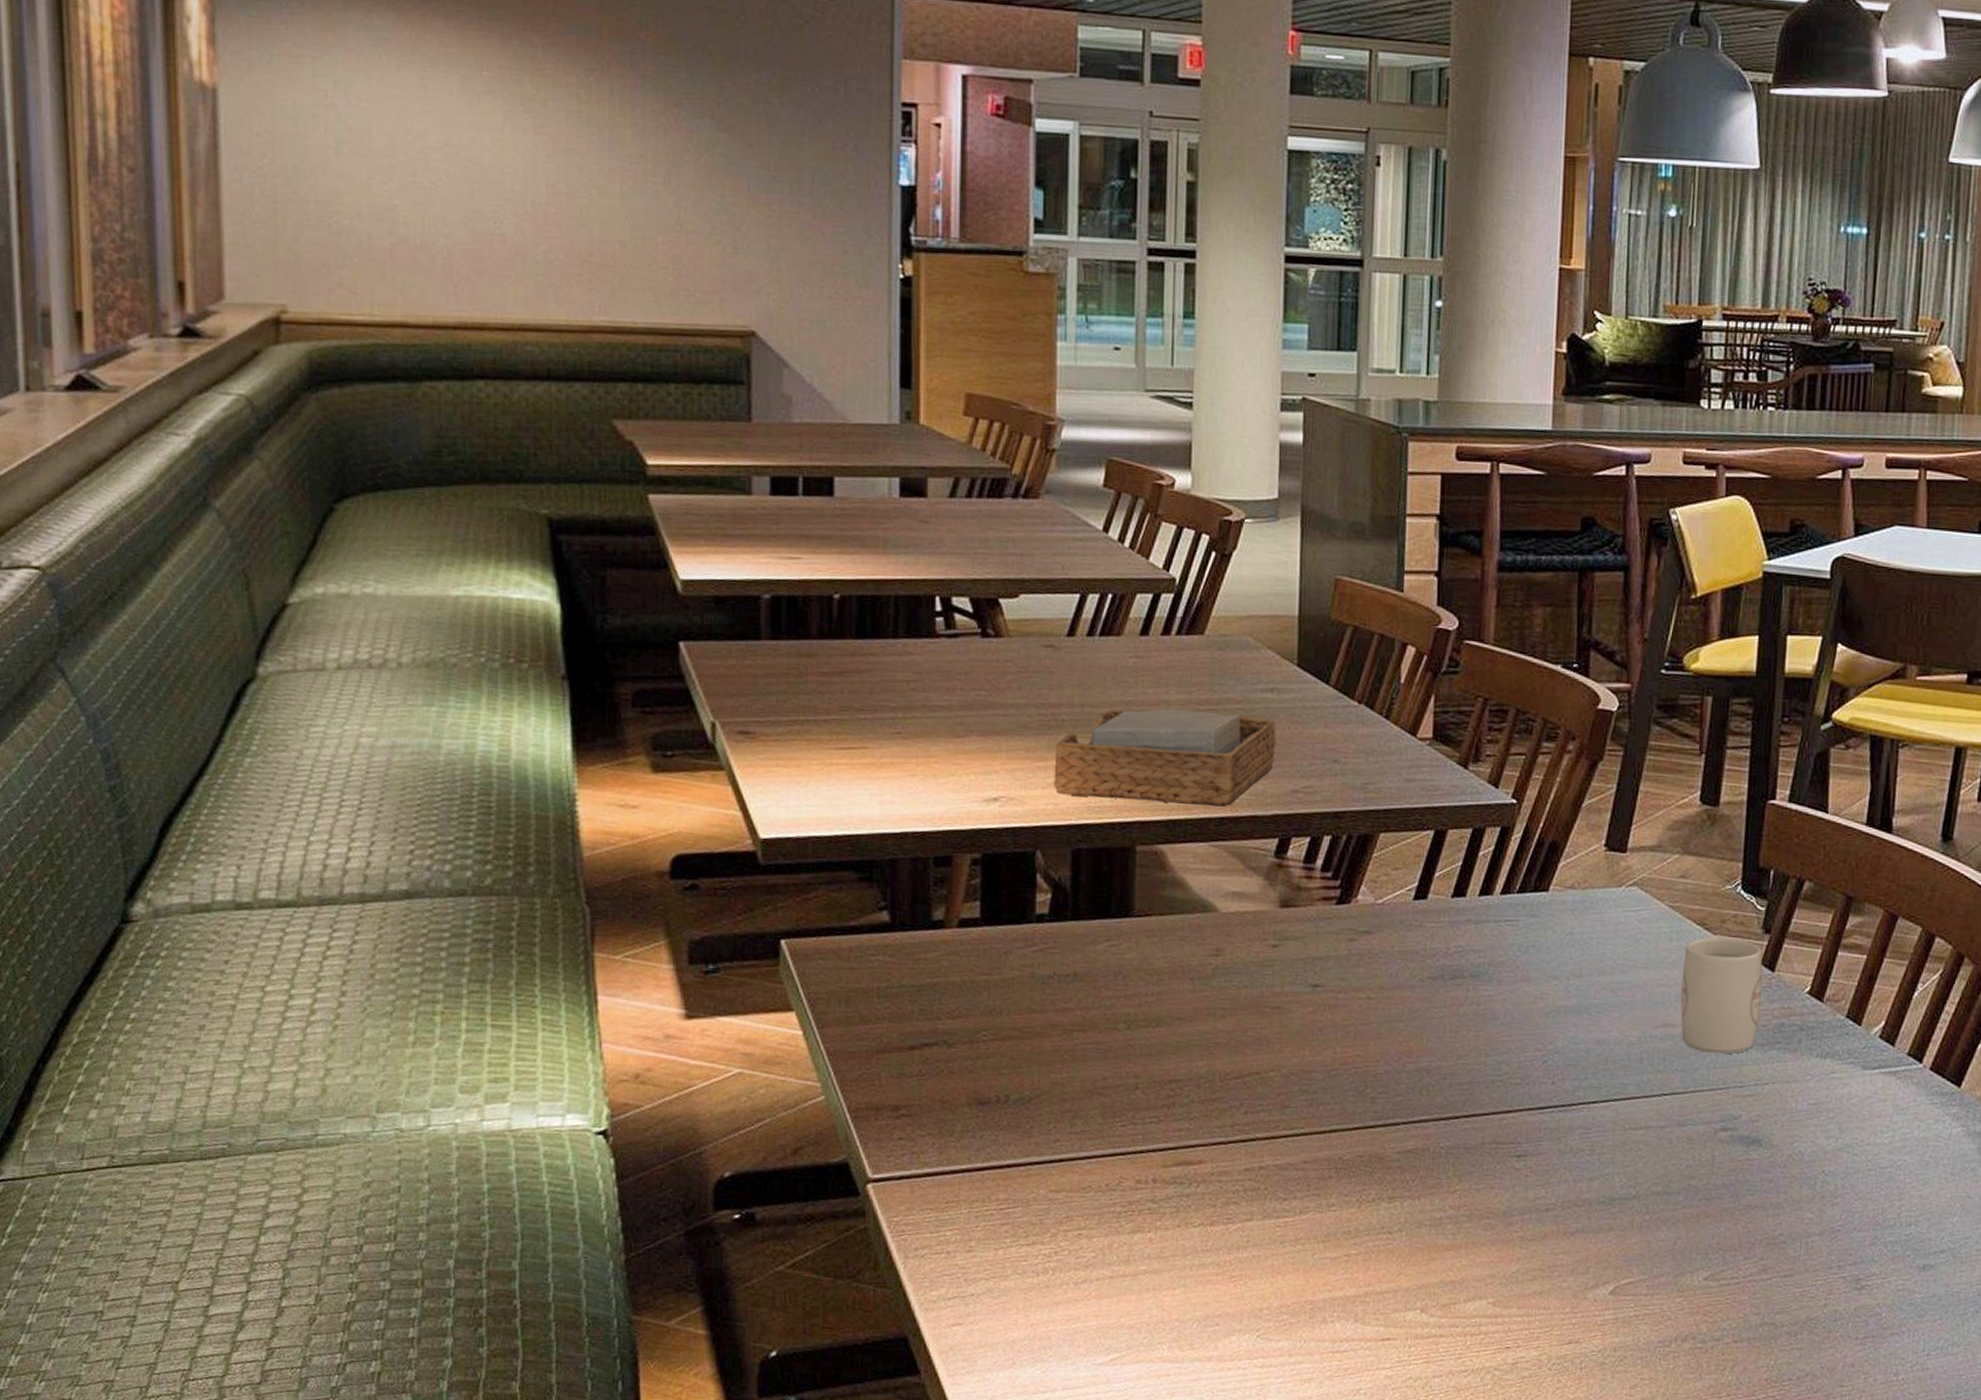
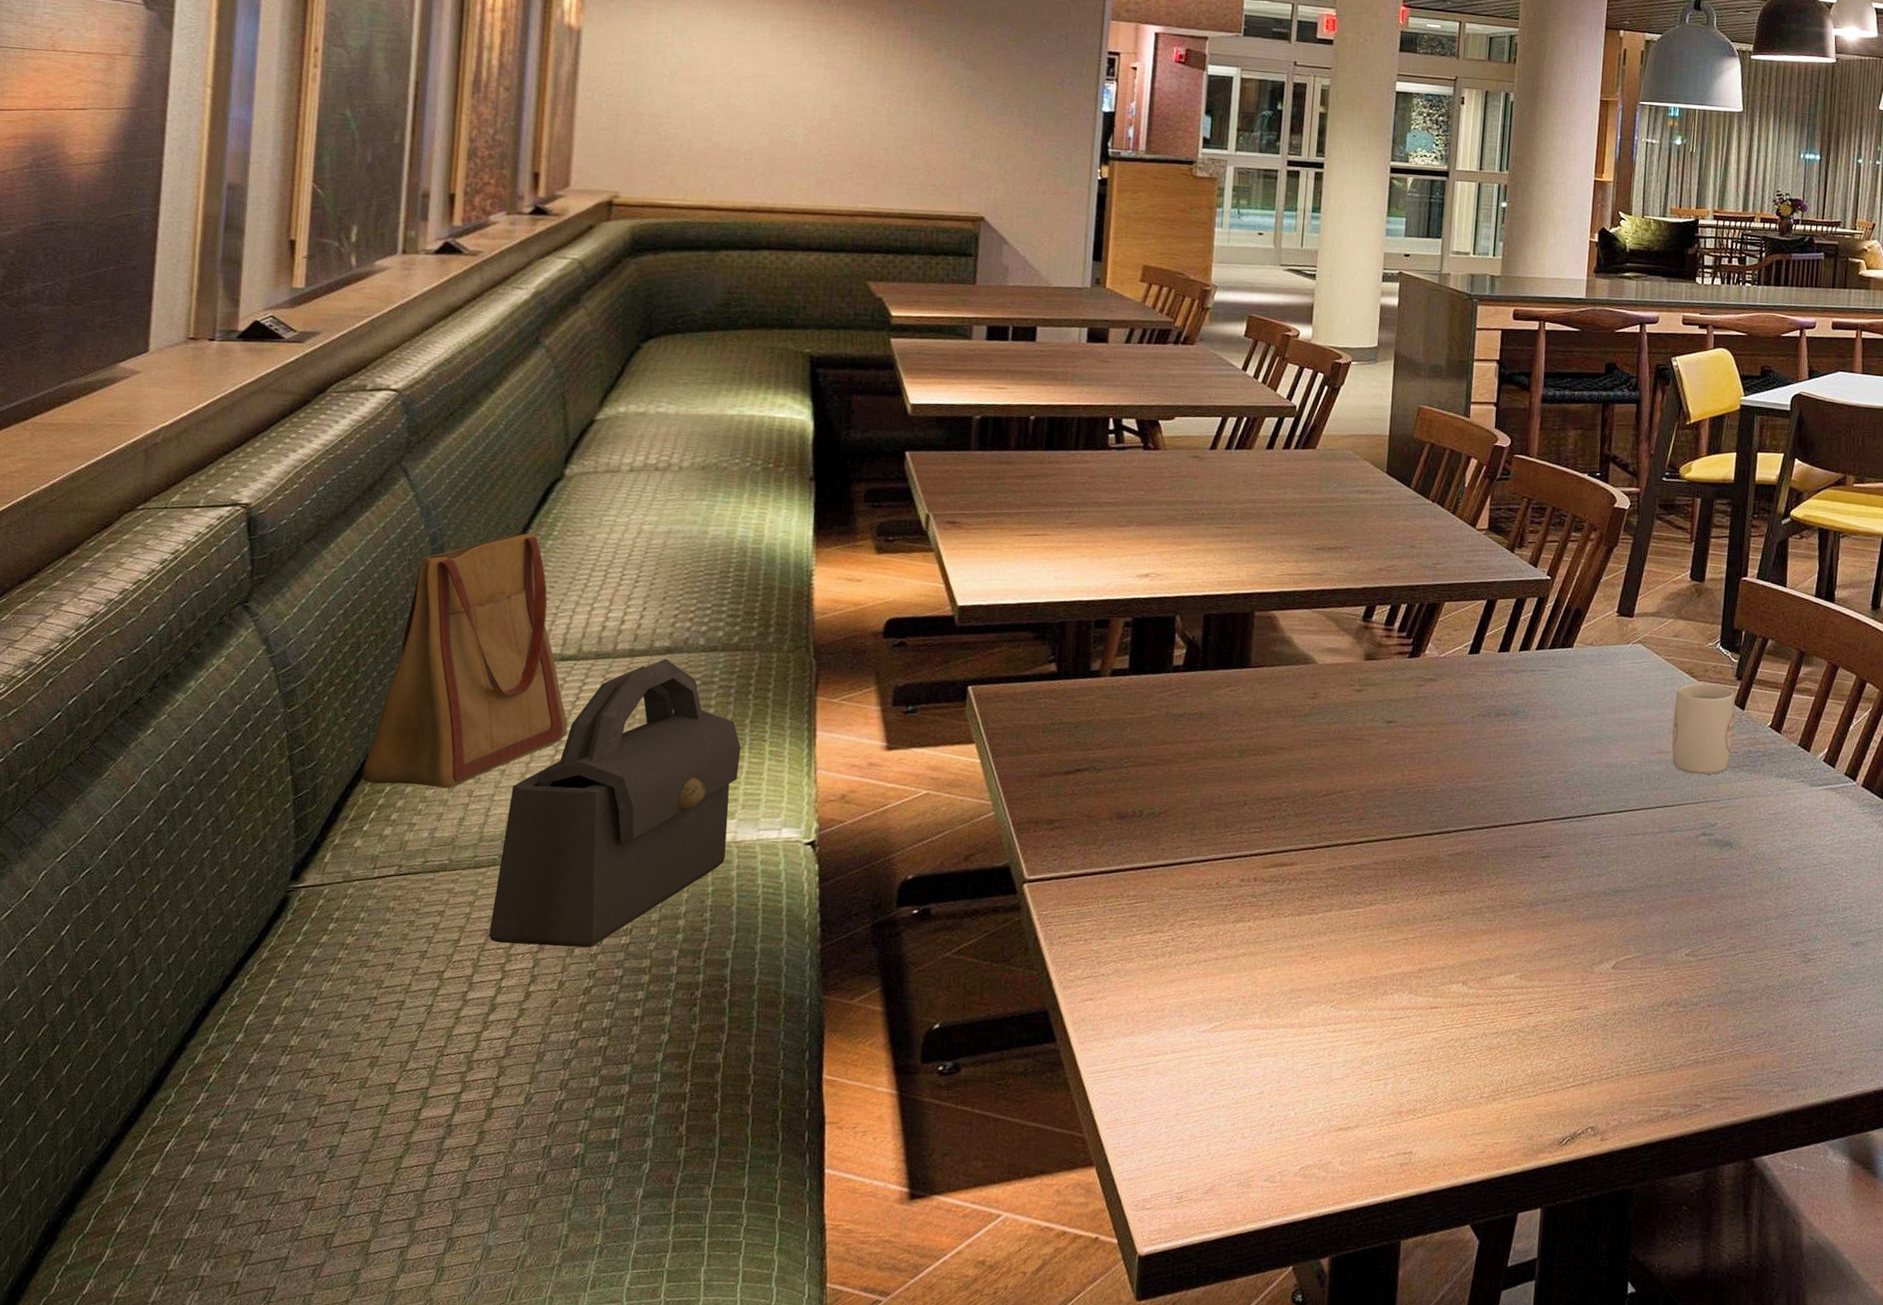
shopping bag: none [55,747,295,1064] -> present [362,532,568,789]
handbag: none [226,905,507,1256] -> present [489,659,741,948]
napkin holder: present [1054,708,1277,807] -> none [1193,505,1368,581]

